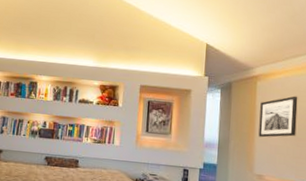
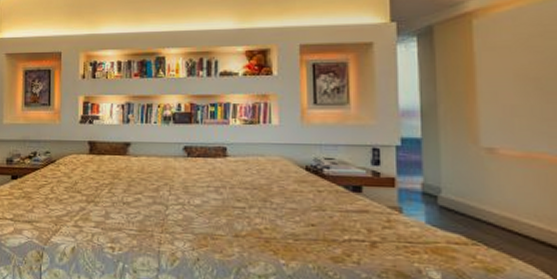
wall art: present [258,96,298,138] -> none [481,32,544,96]

